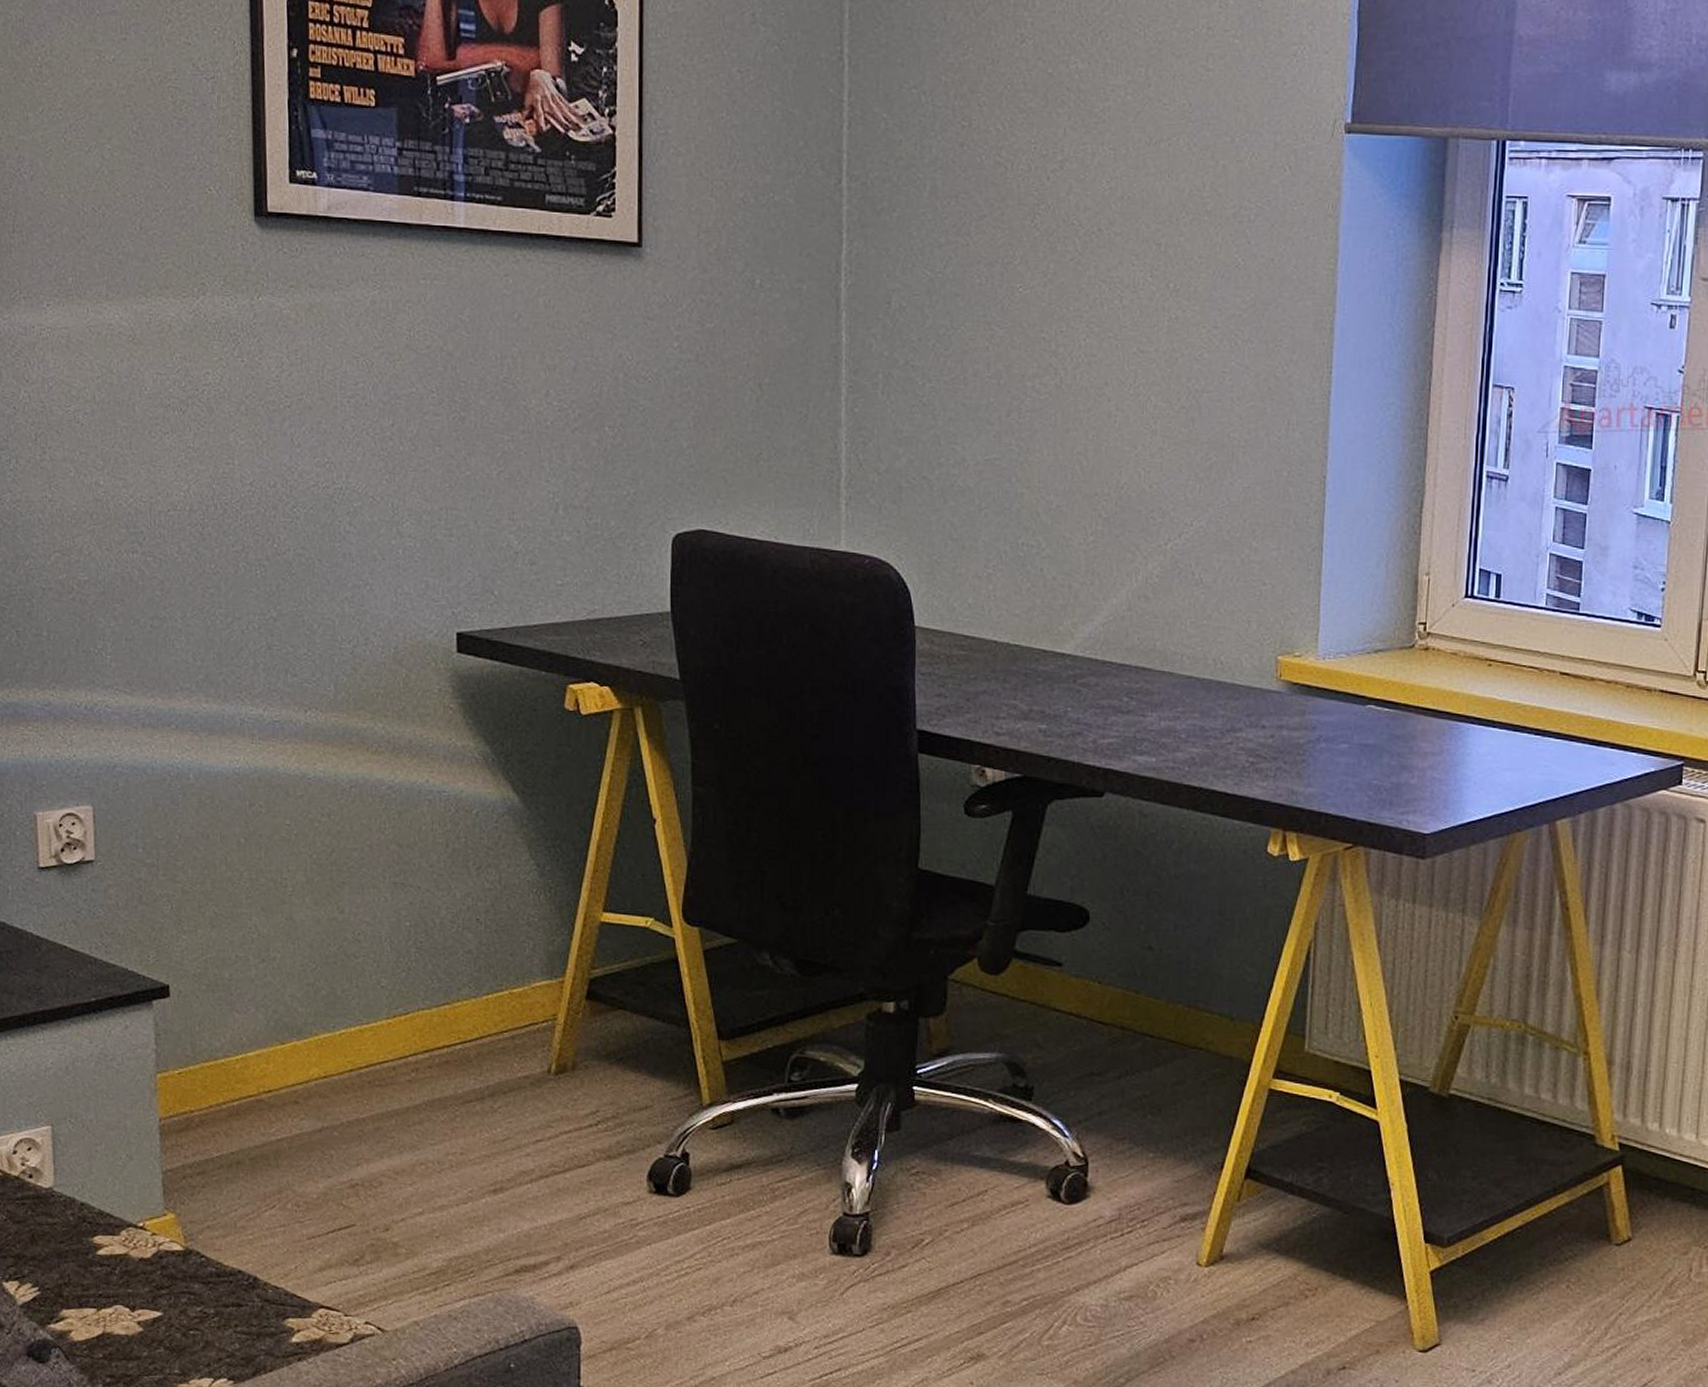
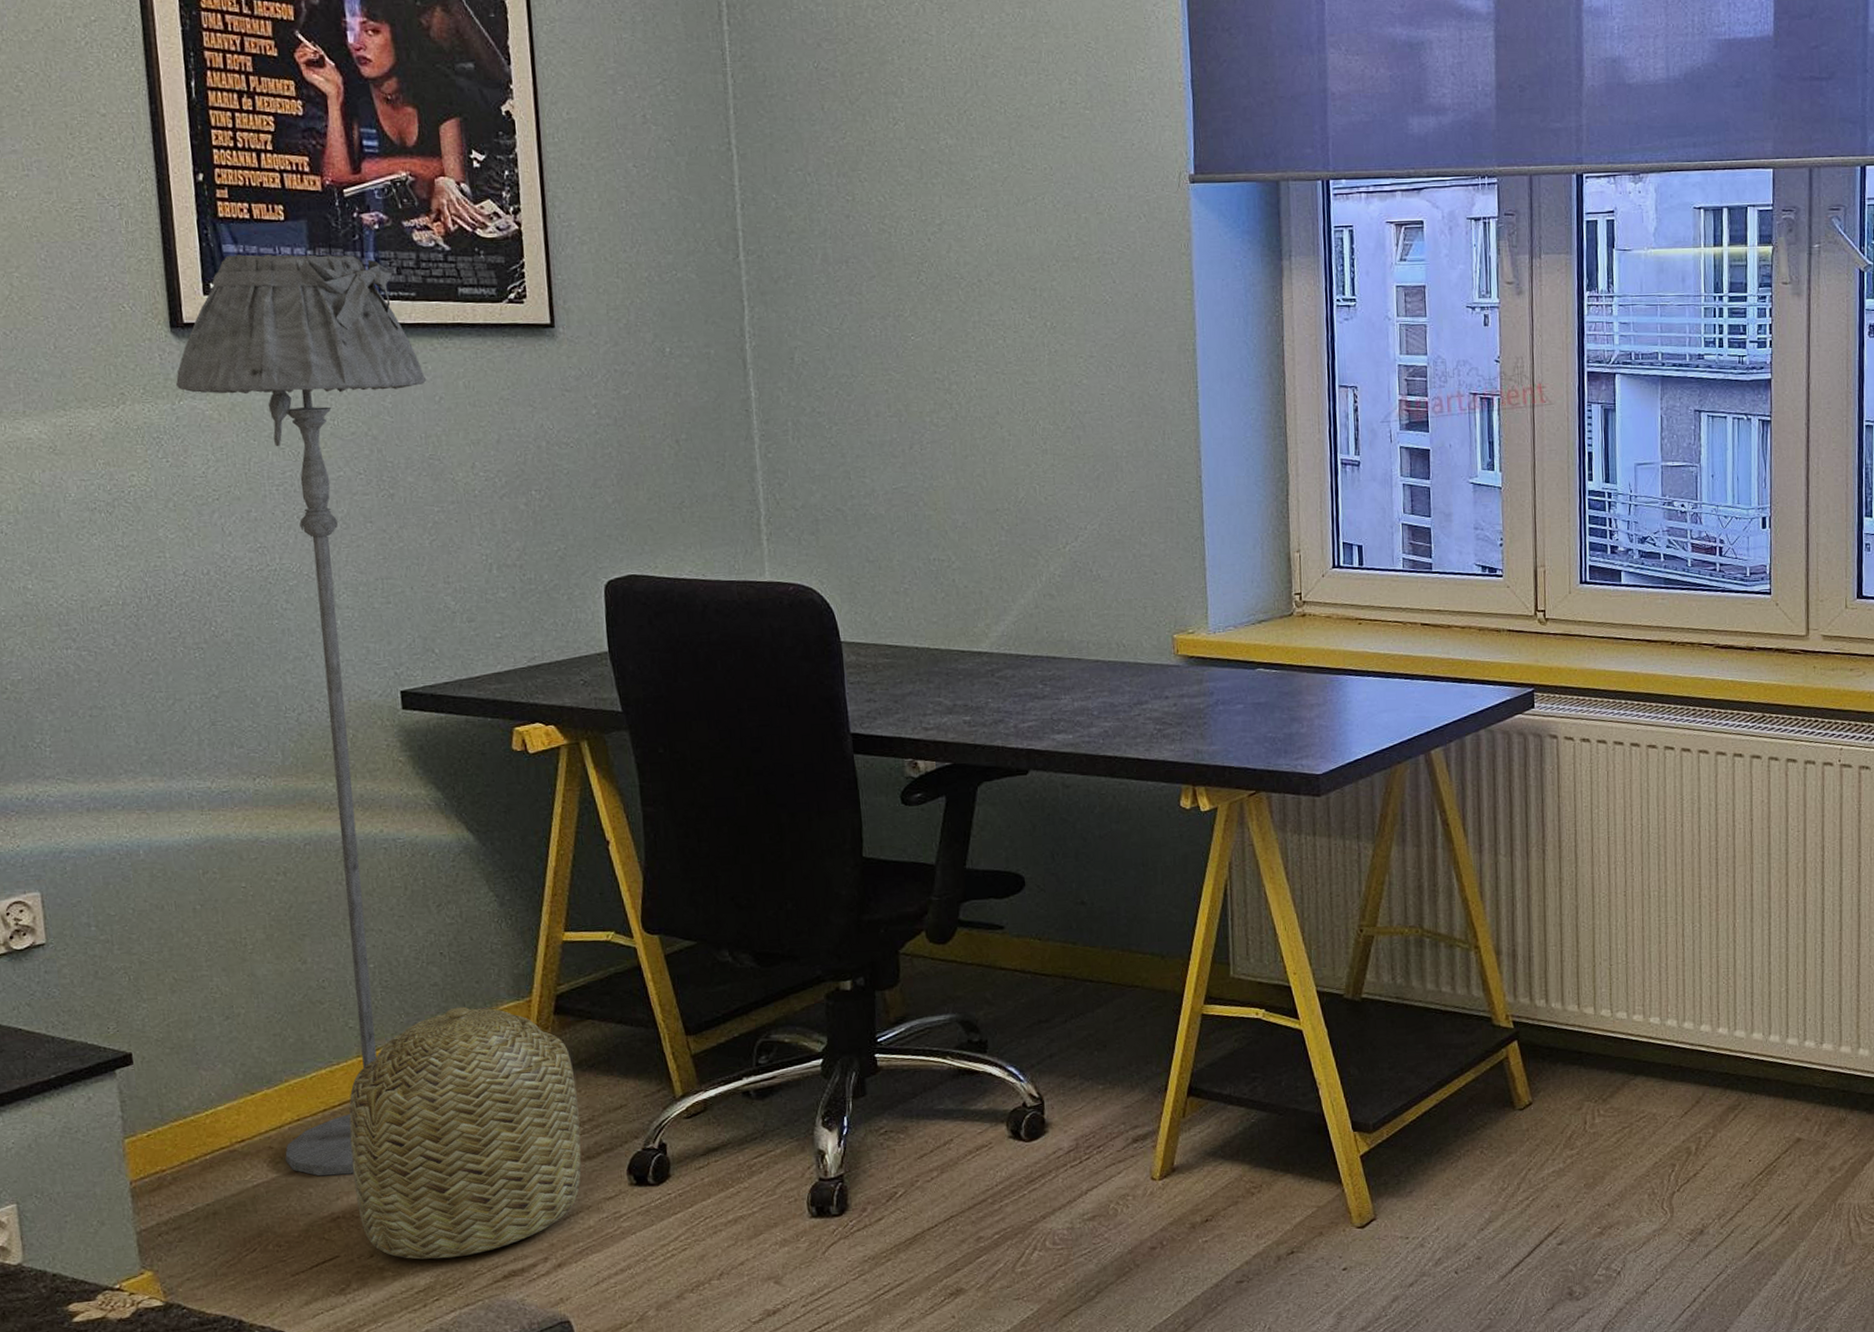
floor lamp: none [255,141,507,1141] -> present [175,254,427,1177]
basket: none [374,979,603,1244] -> present [349,1006,582,1260]

